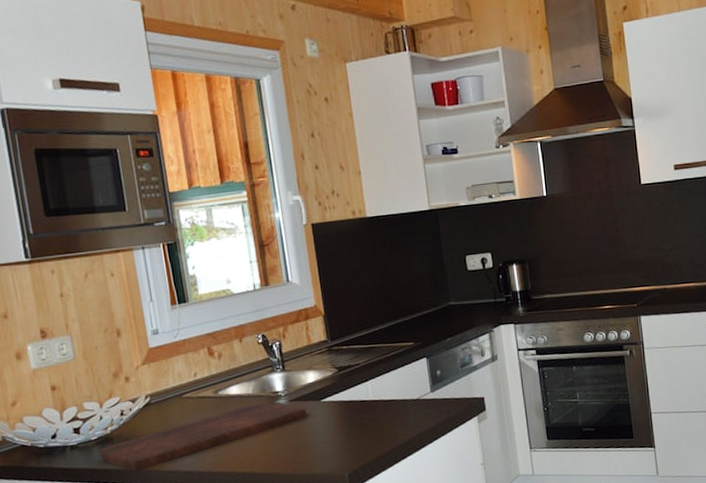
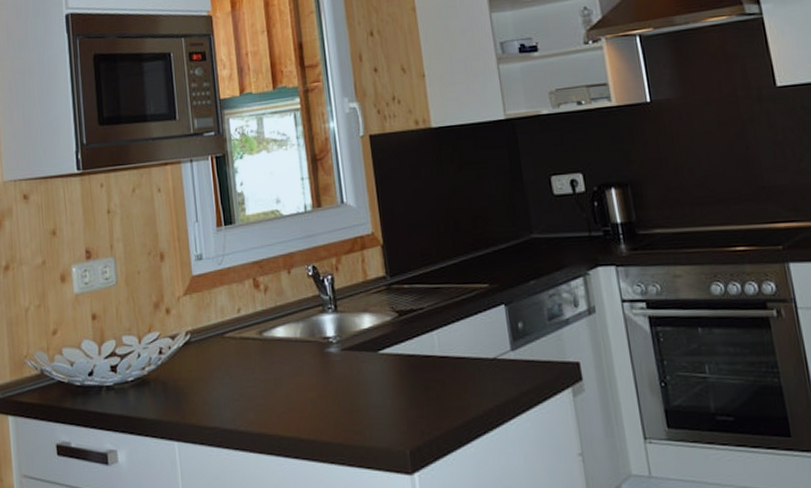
cutting board: present [100,403,308,472] -> none [136,350,362,425]

